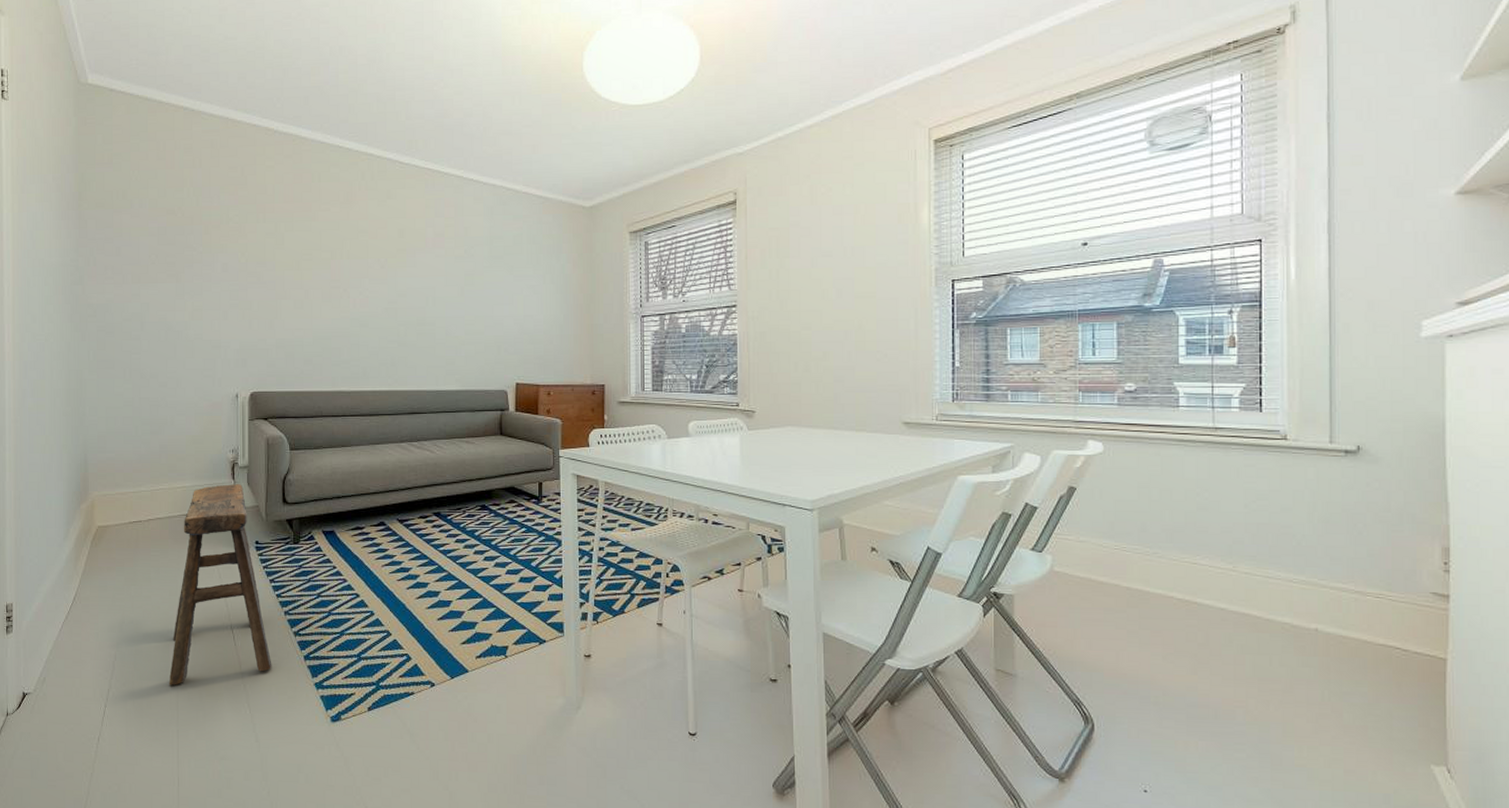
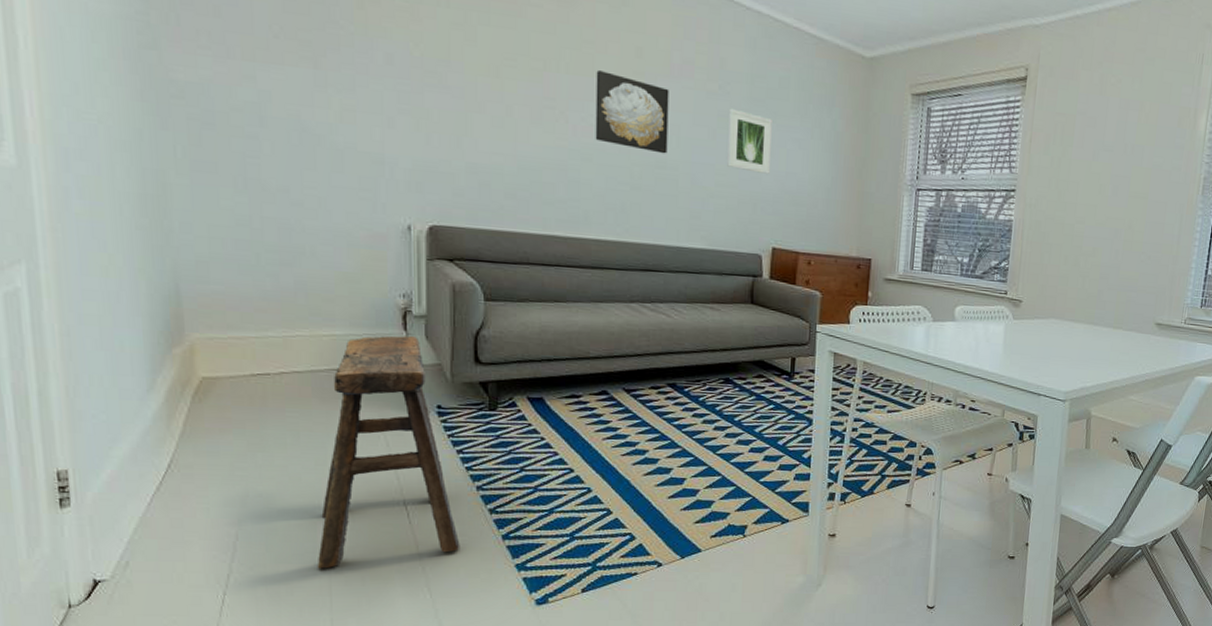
wall art: none [369,253,426,313] -> present [595,70,669,154]
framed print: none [474,267,510,320] -> present [727,108,772,175]

